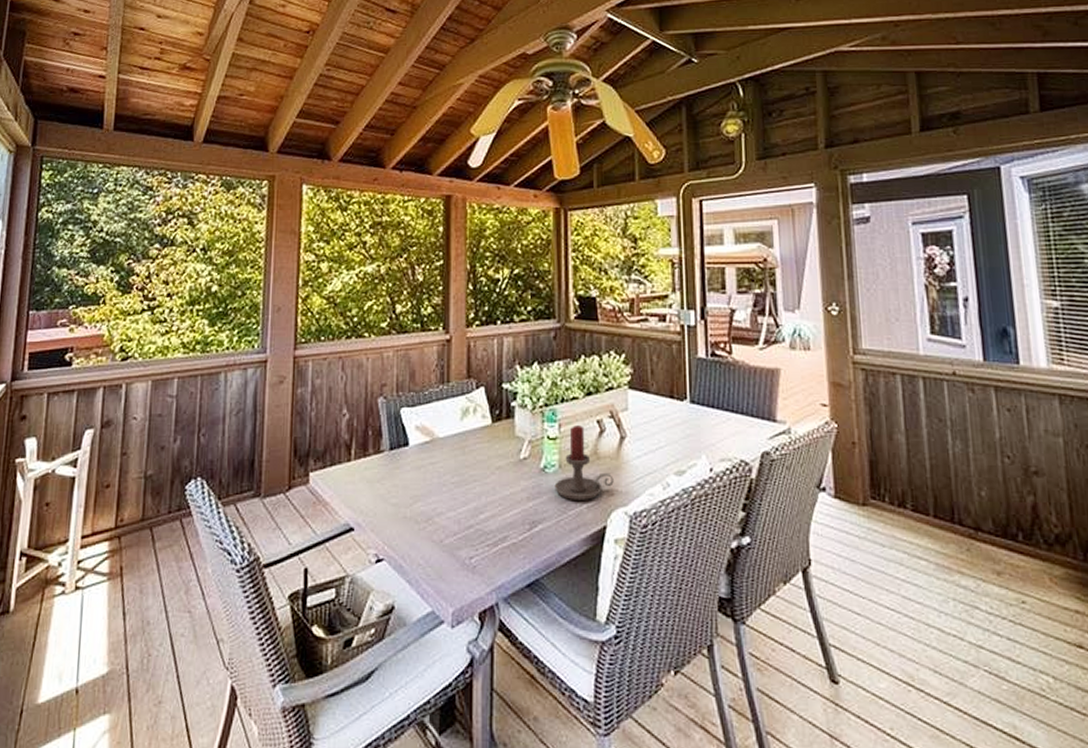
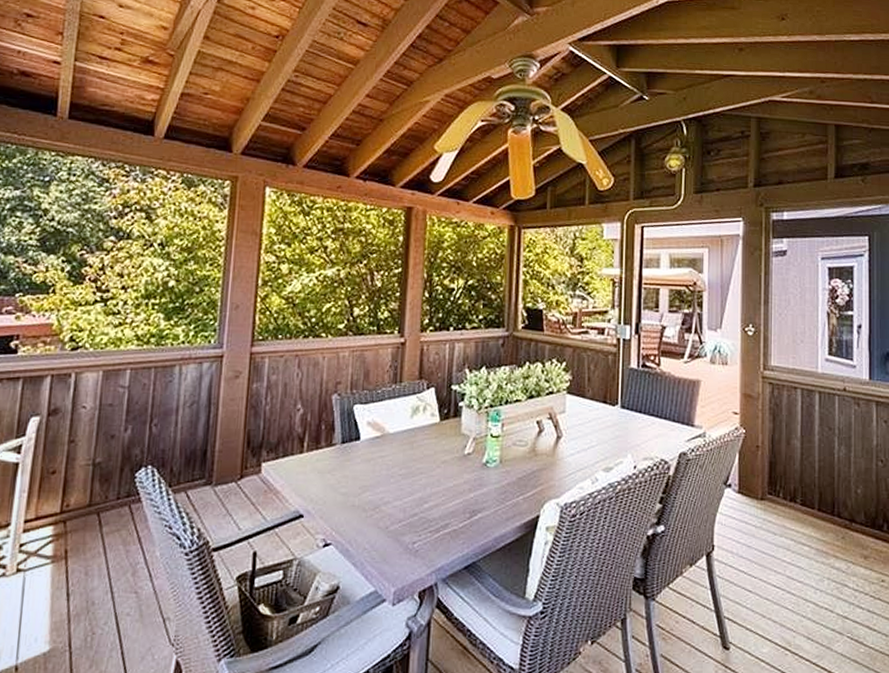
candle holder: present [554,426,614,500] -> none [495,425,549,492]

